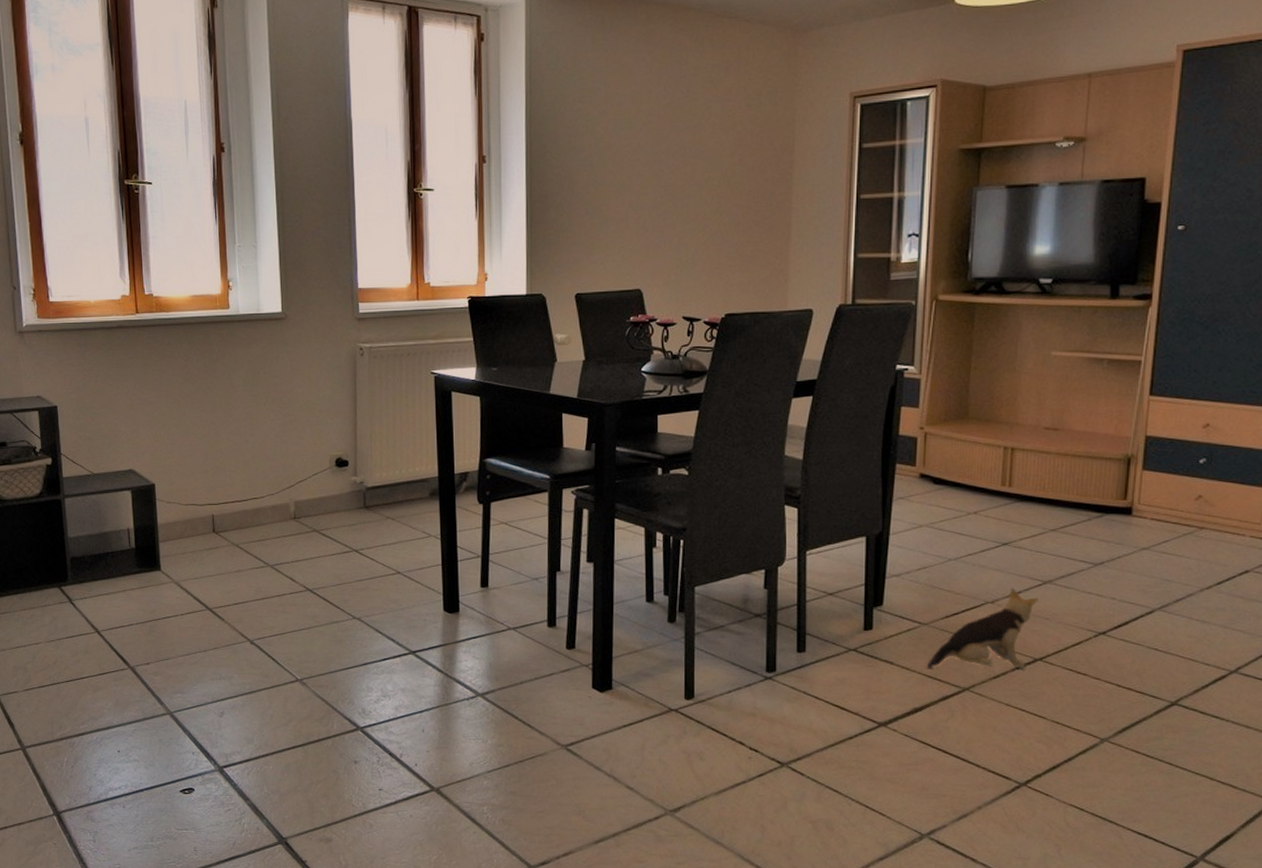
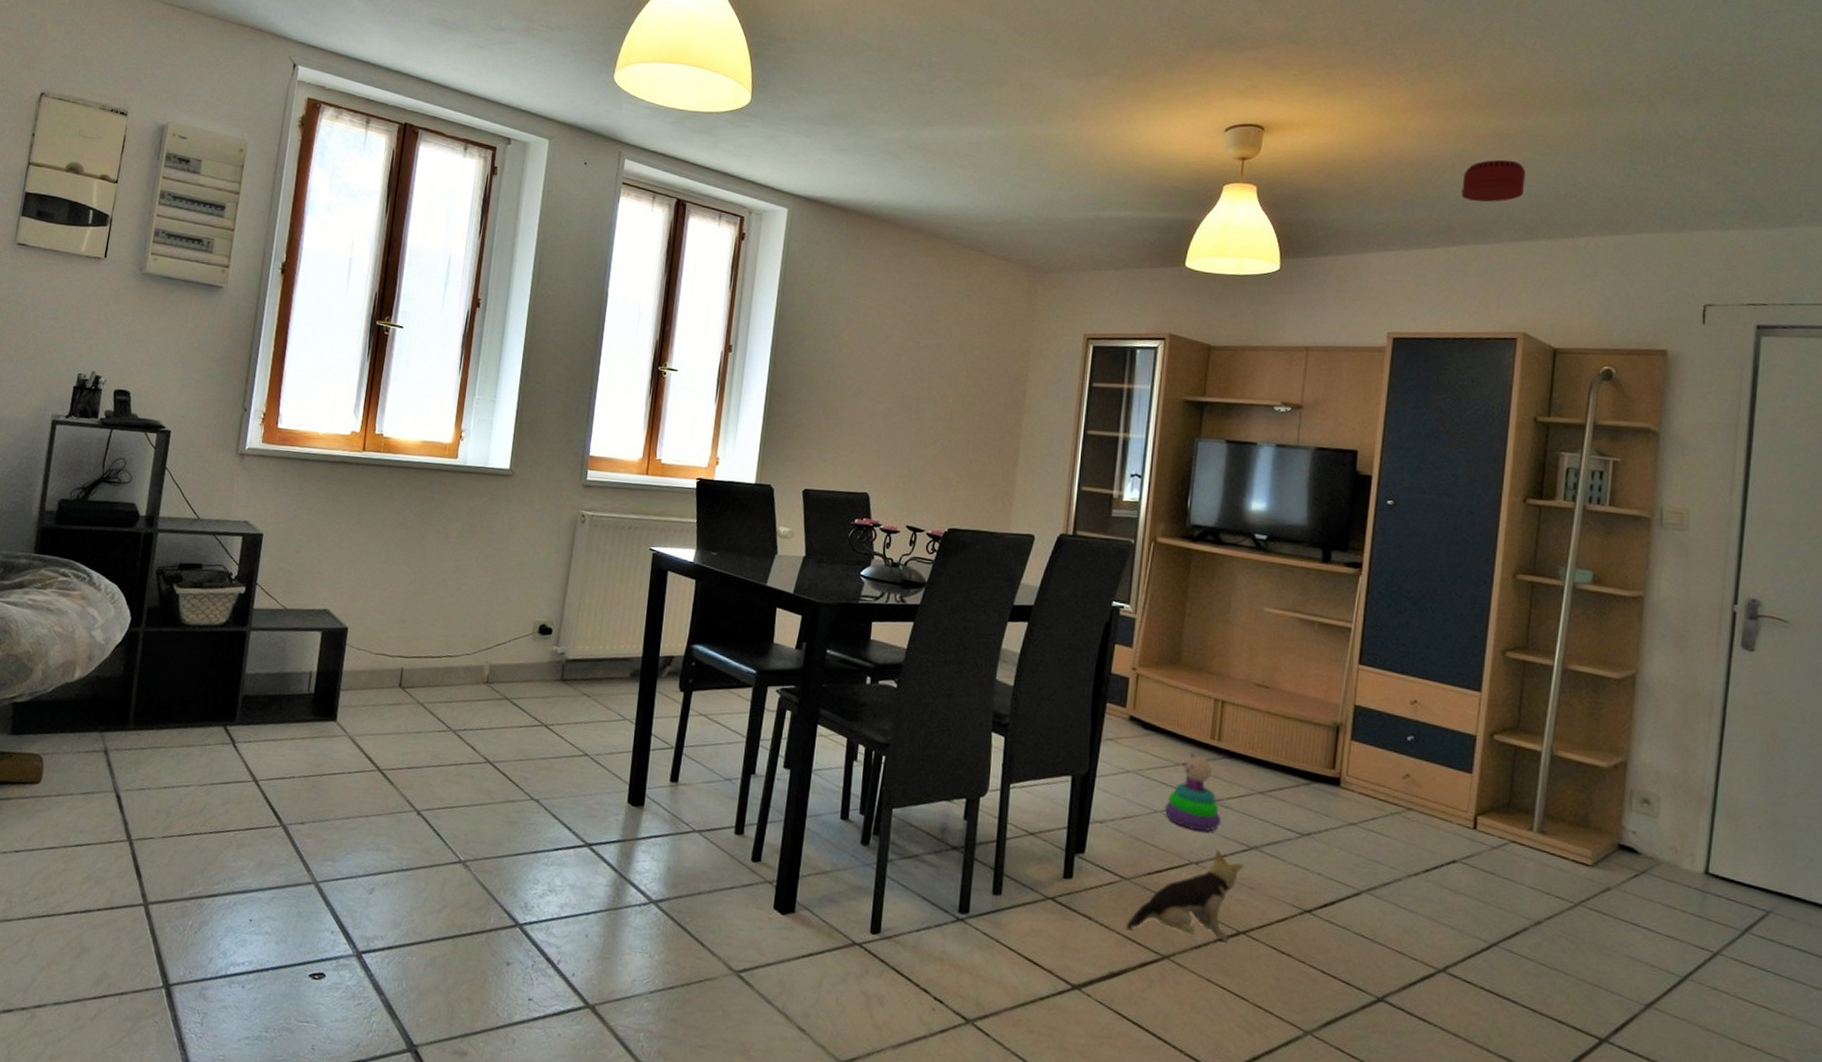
stacking toy: none [958,500,1015,572] -> present [1164,752,1221,832]

